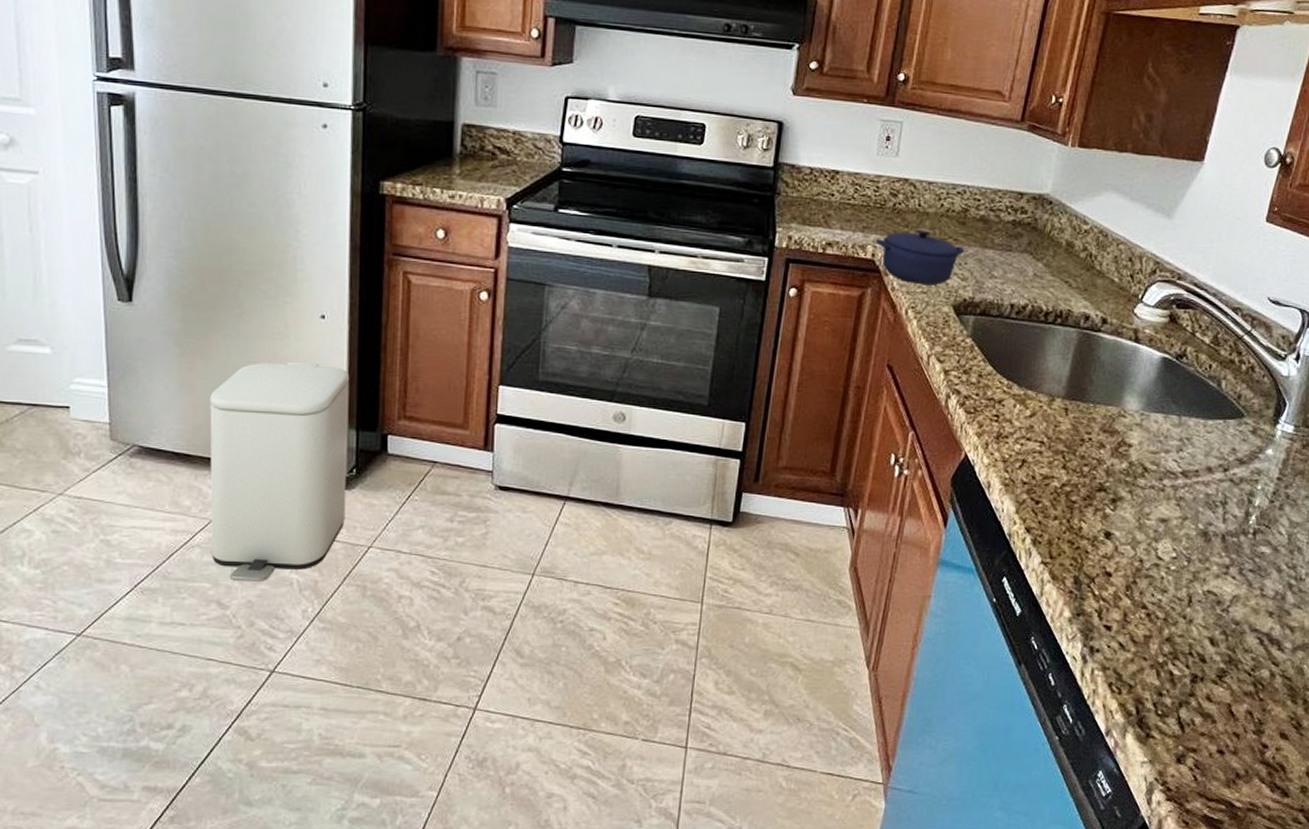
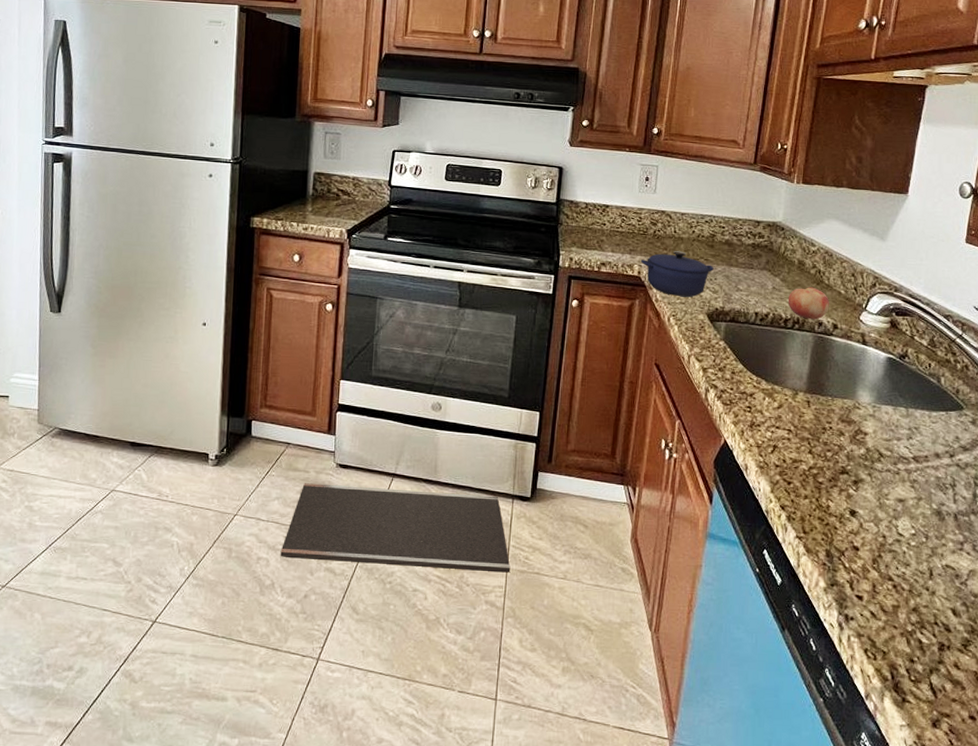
pedal bin: present [209,361,350,583] -> none [110,360,224,544]
door mat: none [426,509,707,608] -> present [280,483,511,573]
fruit: none [1050,274,1100,313] -> present [788,287,829,320]

